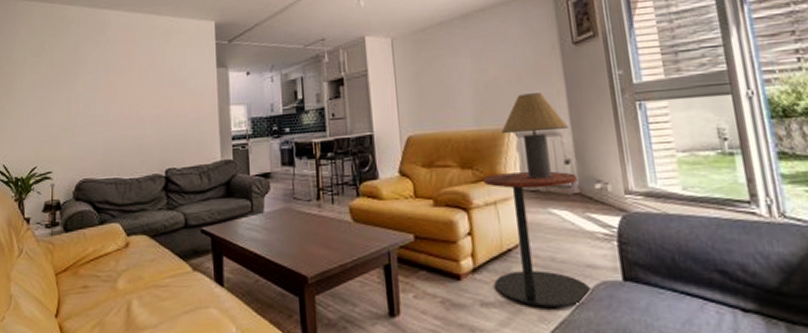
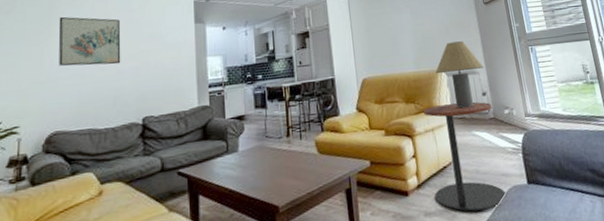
wall art: none [83,59,143,112] -> present [58,16,121,66]

